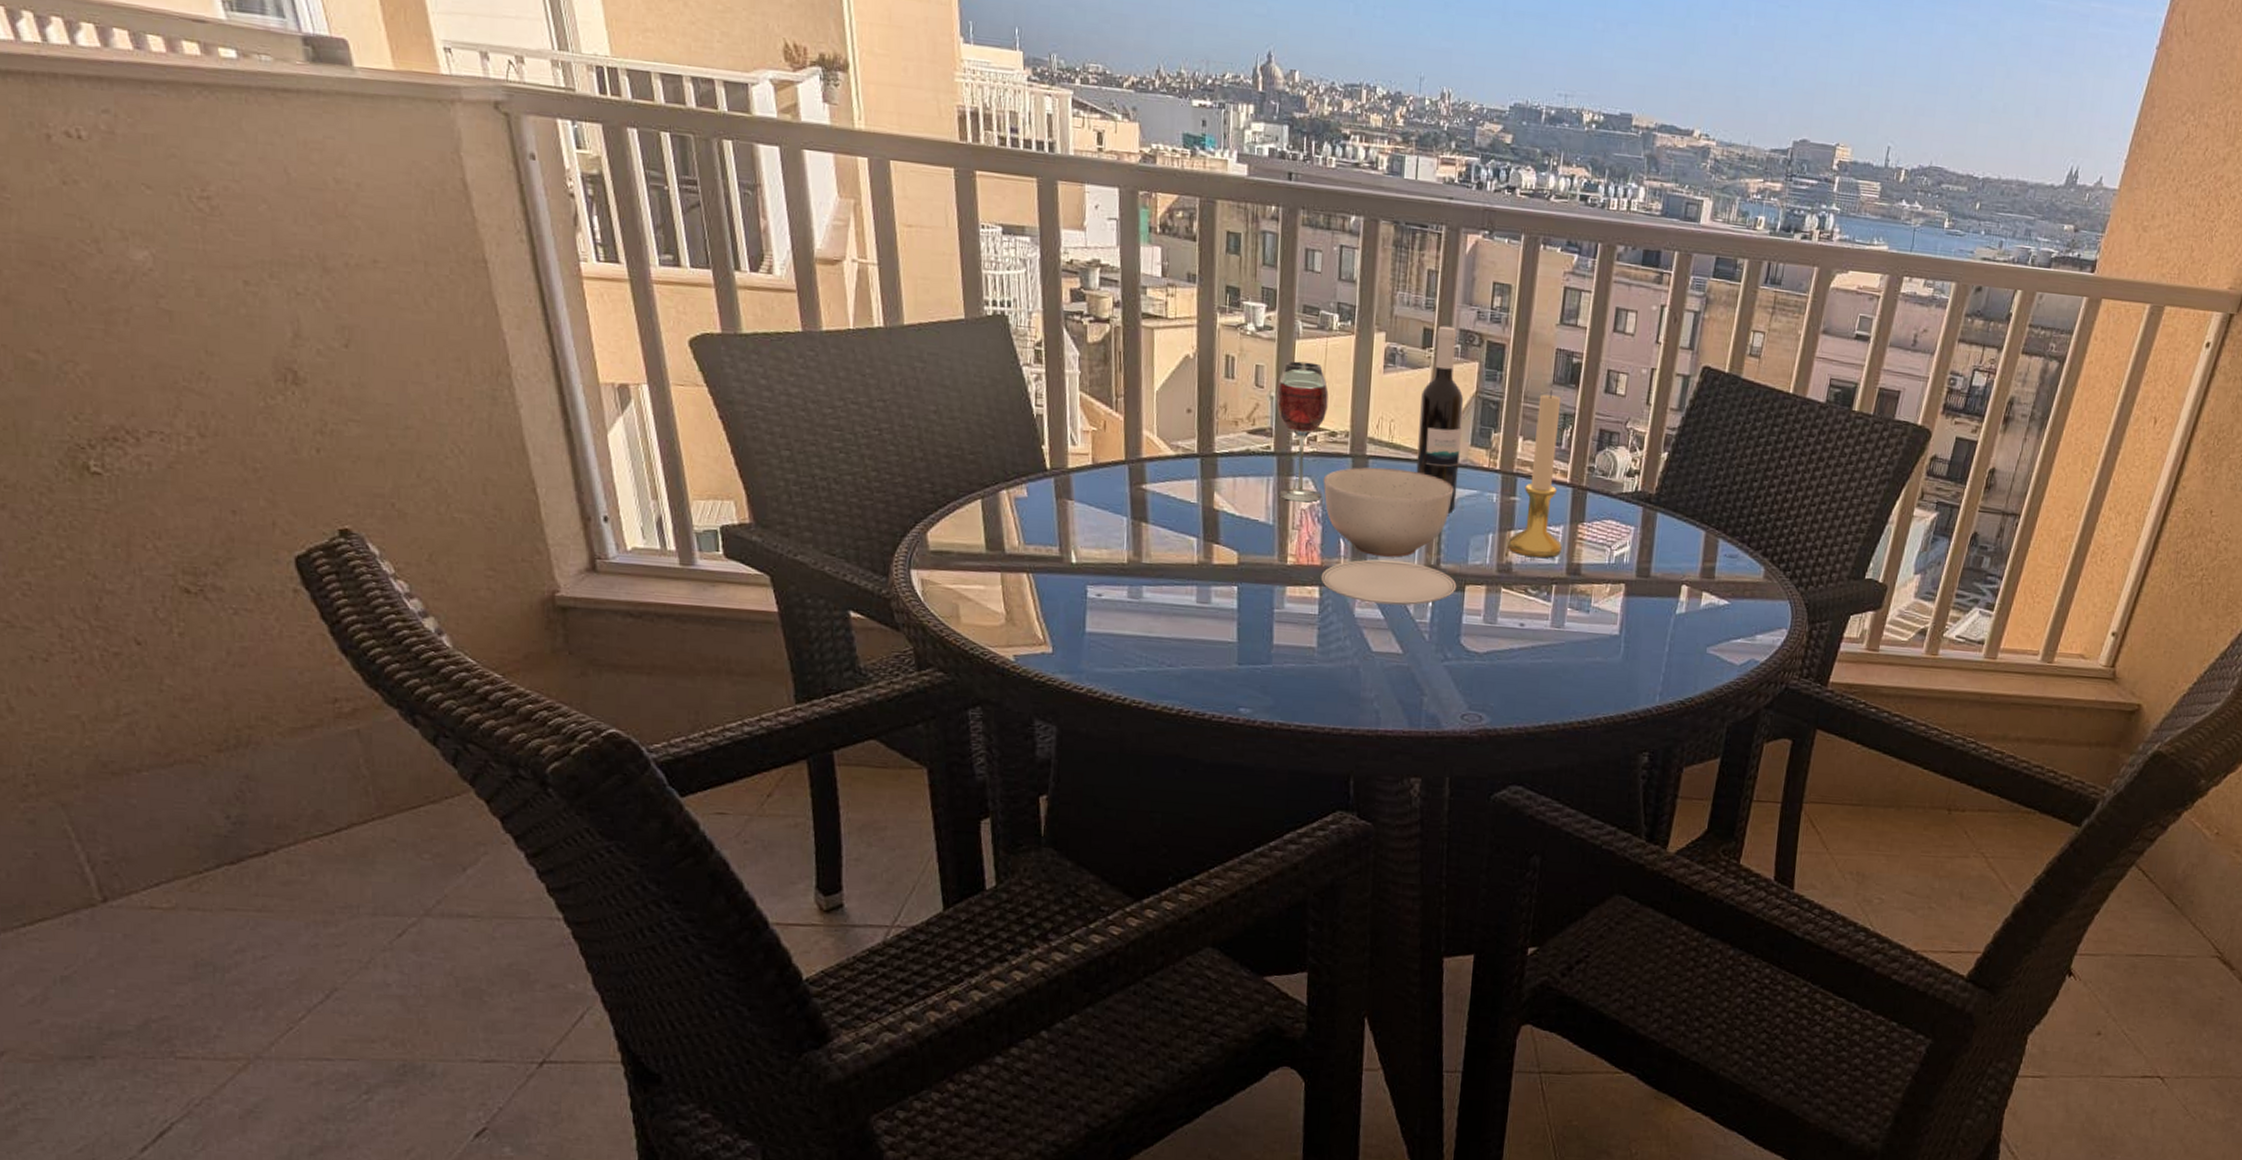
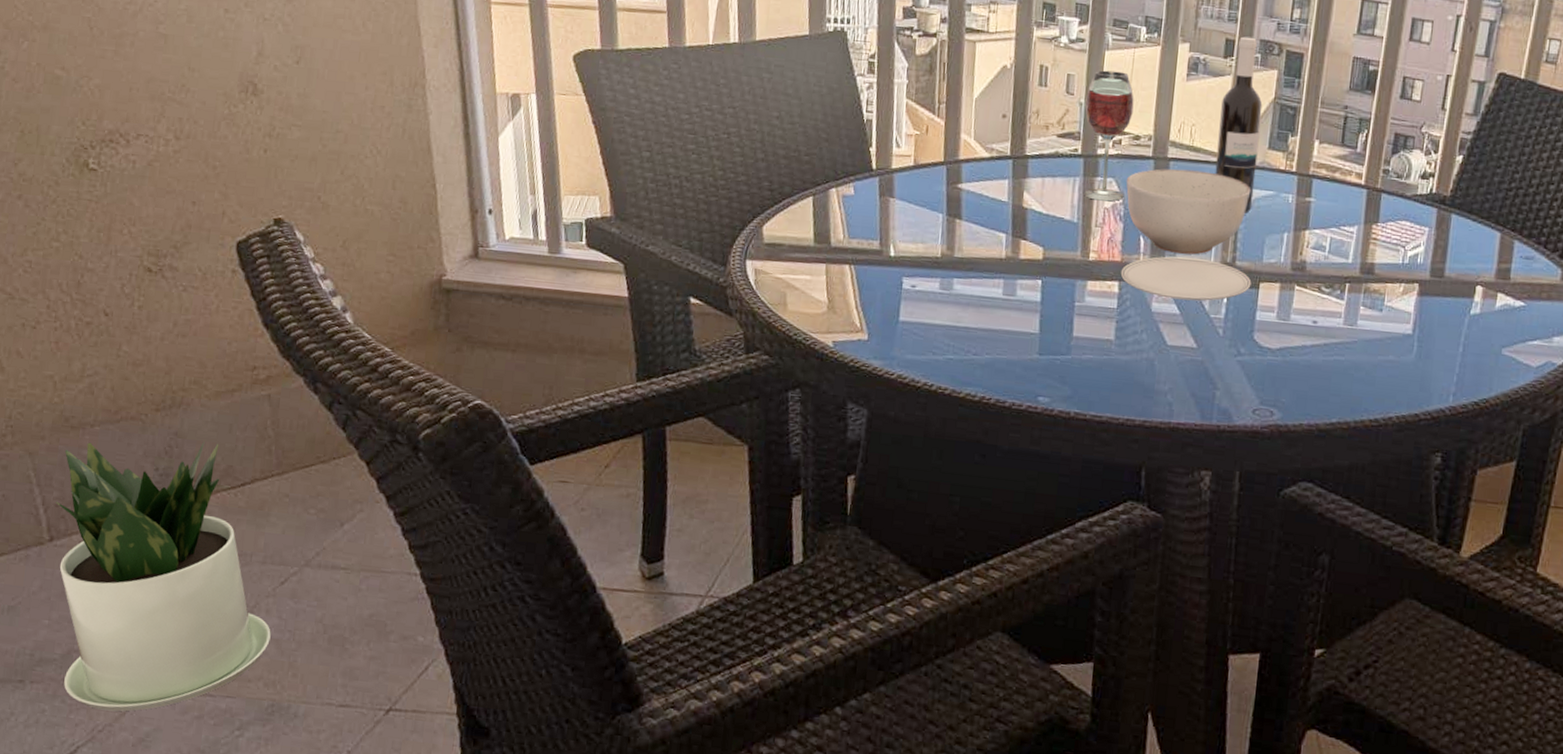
planter: none [105,784,393,1083] -> present [56,441,271,712]
candle holder: present [1508,390,1562,558] -> none [1302,96,1358,258]

